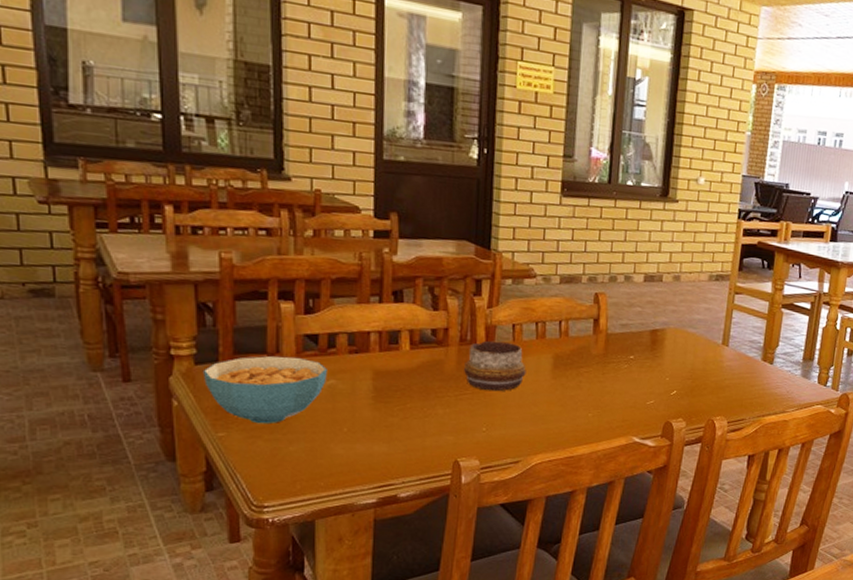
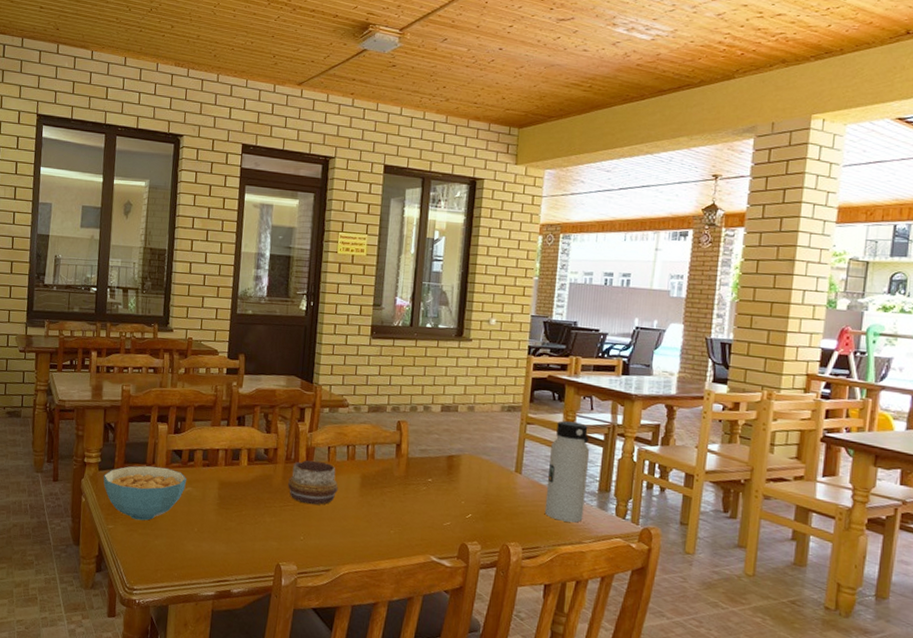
water bottle: none [750,289,797,393] -> present [544,420,590,523]

